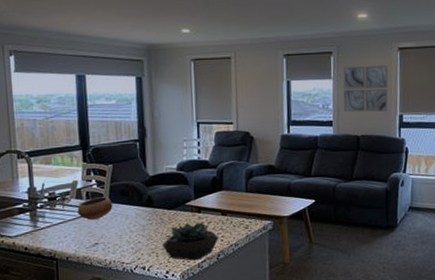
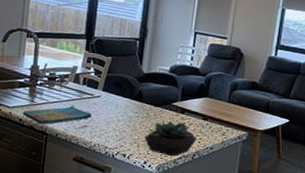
dish towel: none [26,224,102,250] -> present [22,105,92,125]
bowl: present [77,197,113,220] -> none [73,84,106,104]

